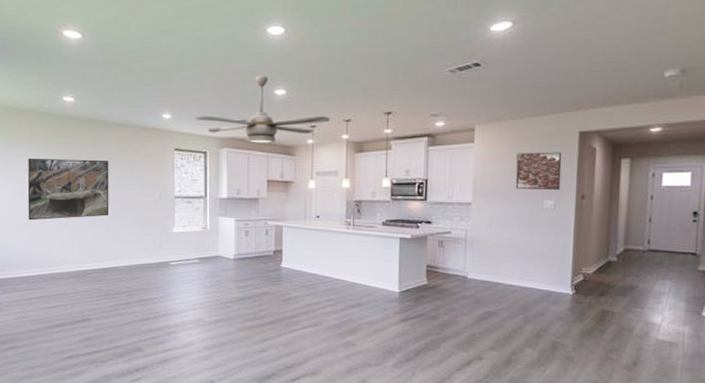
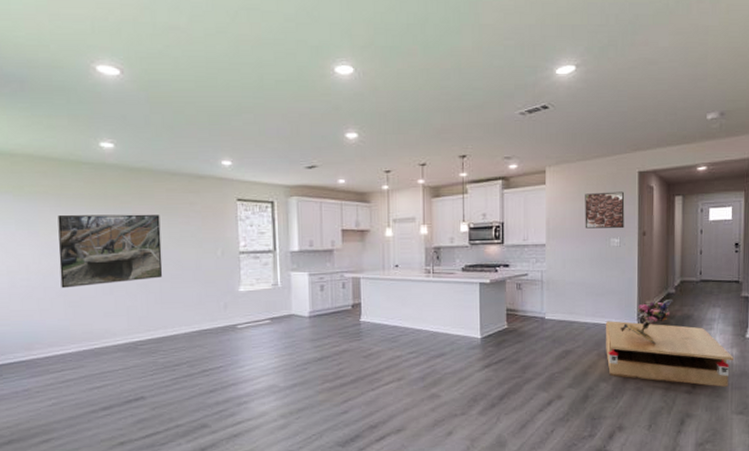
ceiling fan: present [194,75,330,143] -> none [258,117,405,191]
coffee table: none [533,285,686,367] -> present [605,321,734,387]
bouquet: none [550,267,614,313] -> present [620,298,673,344]

